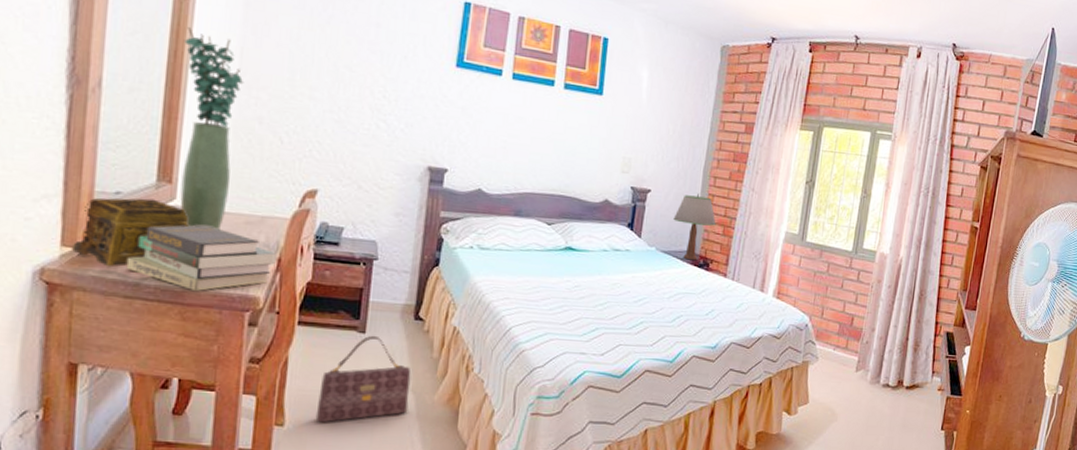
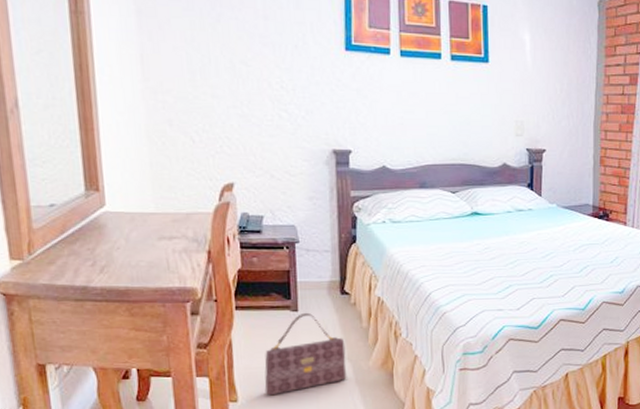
decorative box: present [71,197,189,268] -> none [19,208,121,275]
books: present [126,225,276,292] -> none [71,227,206,289]
vase: present [180,27,244,231] -> none [87,40,153,231]
table lamp: present [673,193,716,261] -> none [570,148,611,213]

